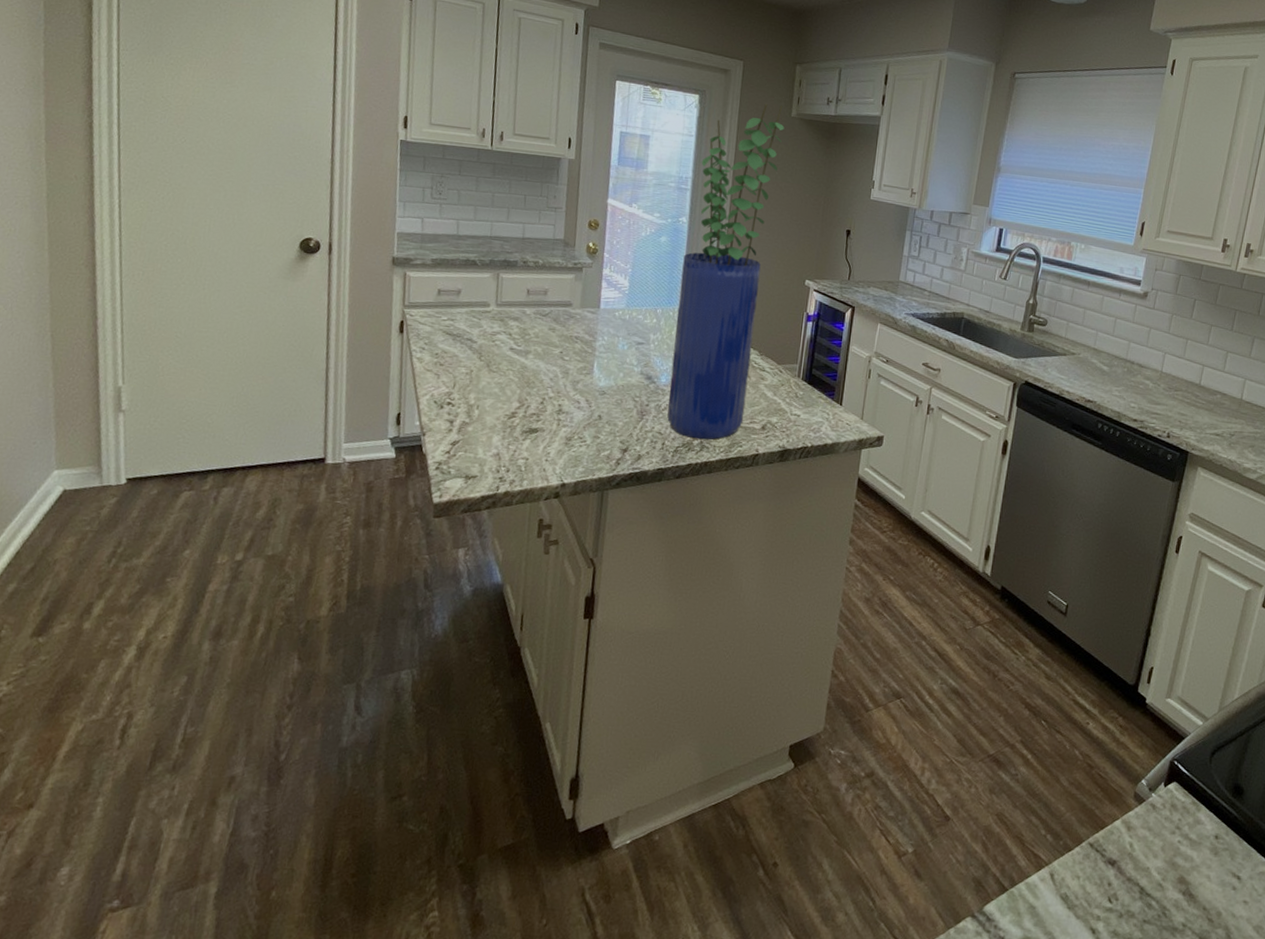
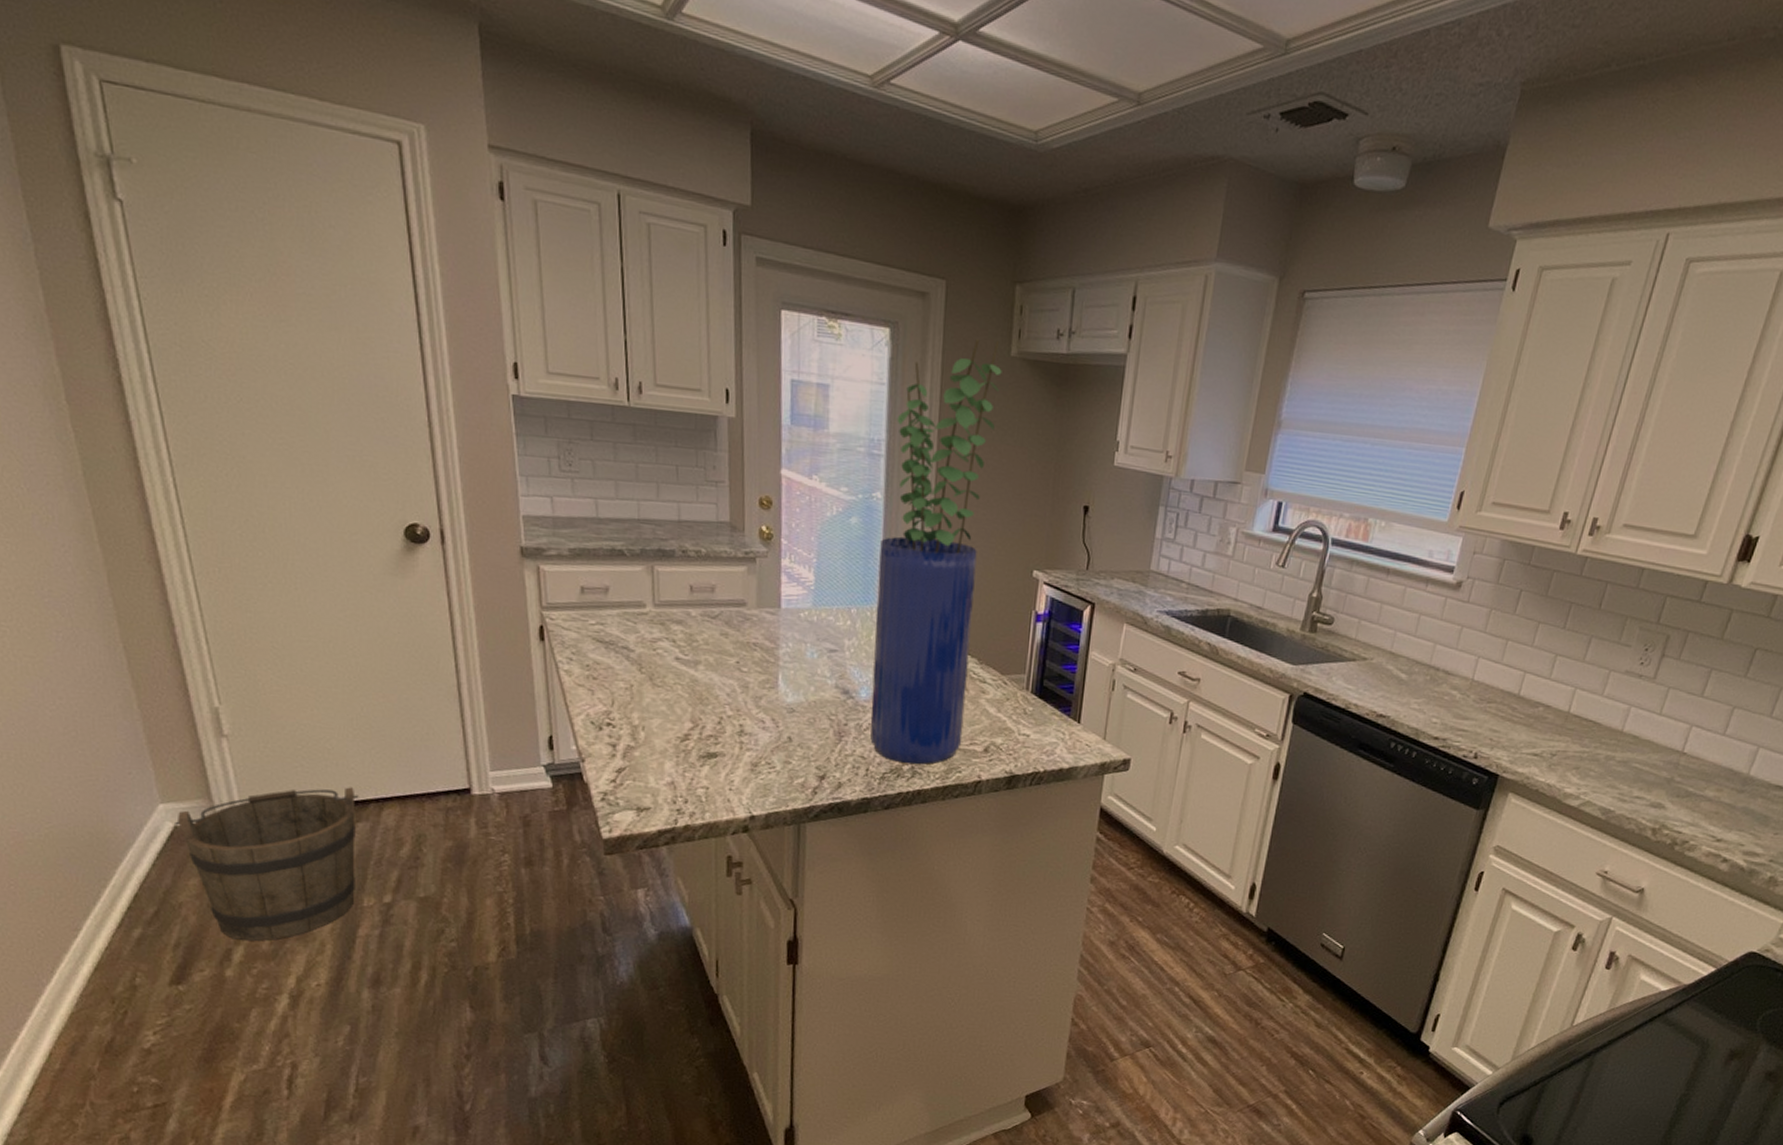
bucket: none [64,456,229,596] -> present [175,787,359,942]

